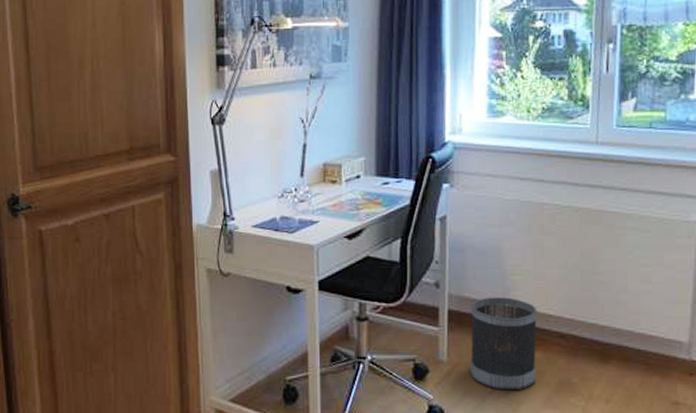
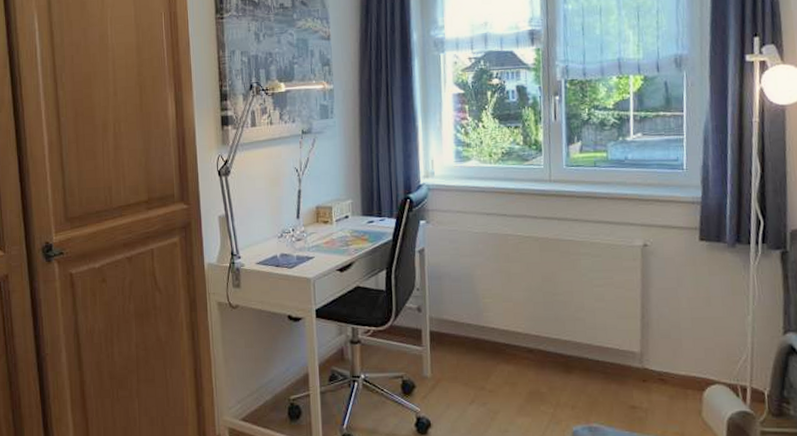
wastebasket: present [470,297,538,391] -> none [449,318,510,401]

